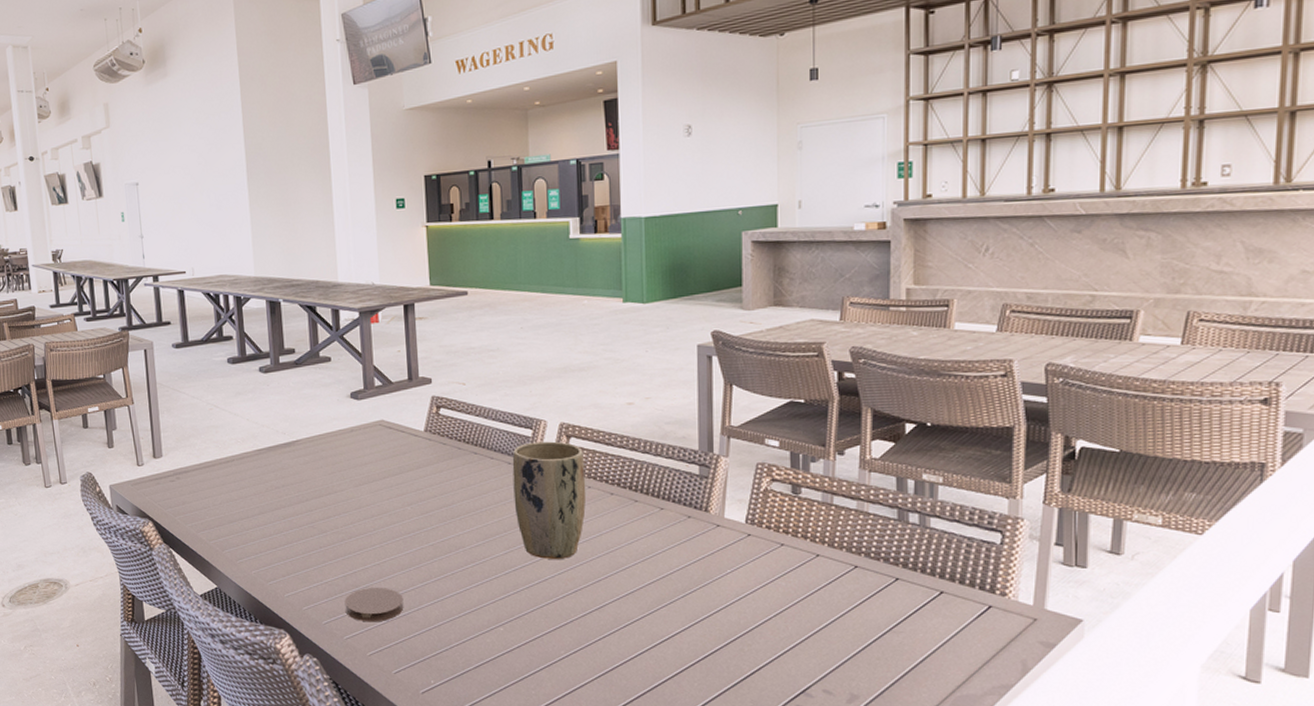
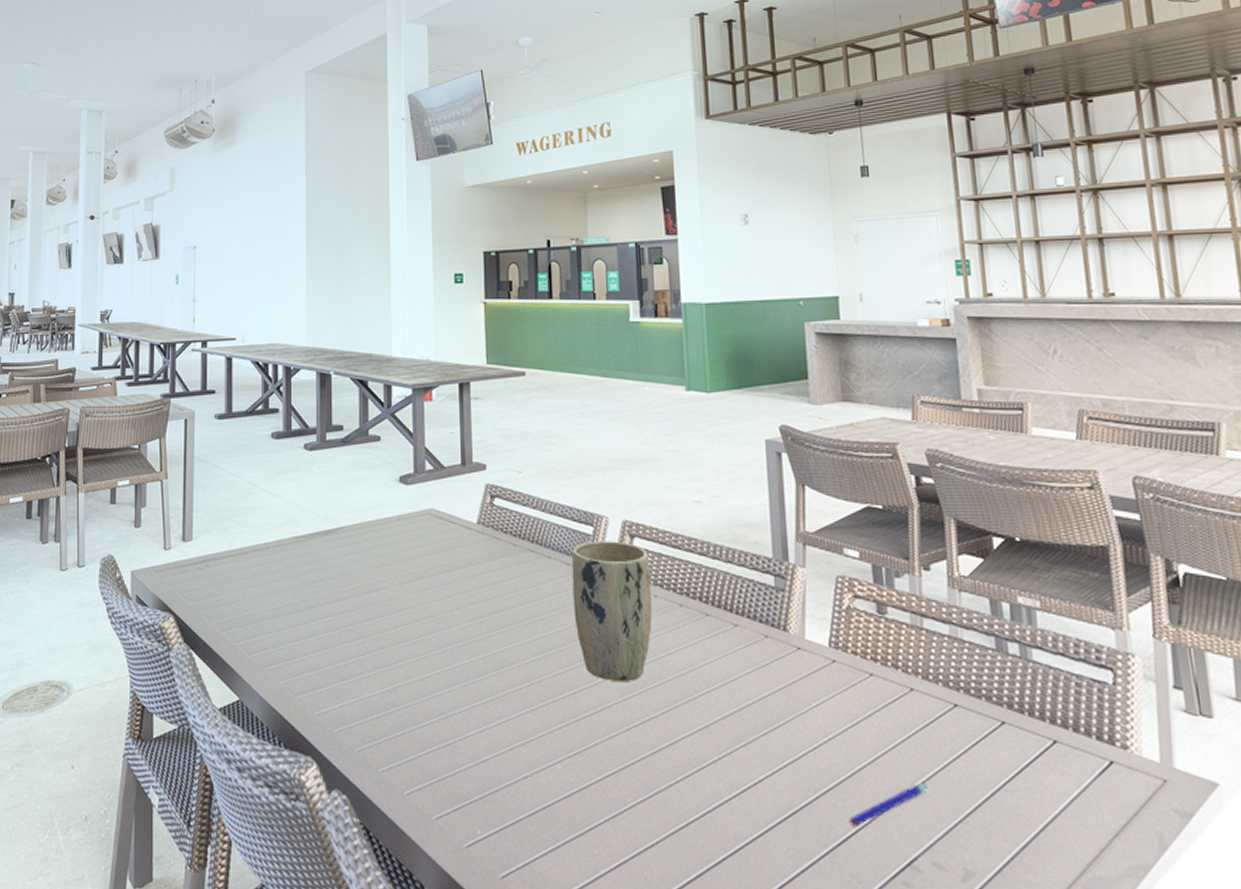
coaster: present [344,587,404,622] -> none [382,707,449,752]
pen: none [753,629,824,666] -> present [849,782,927,828]

